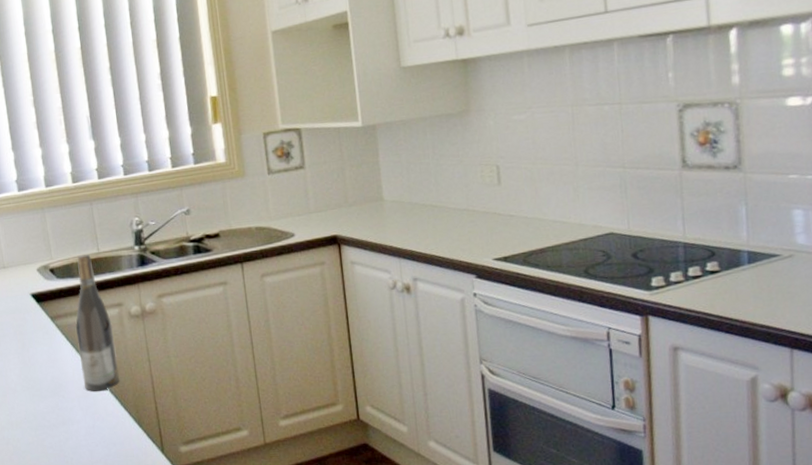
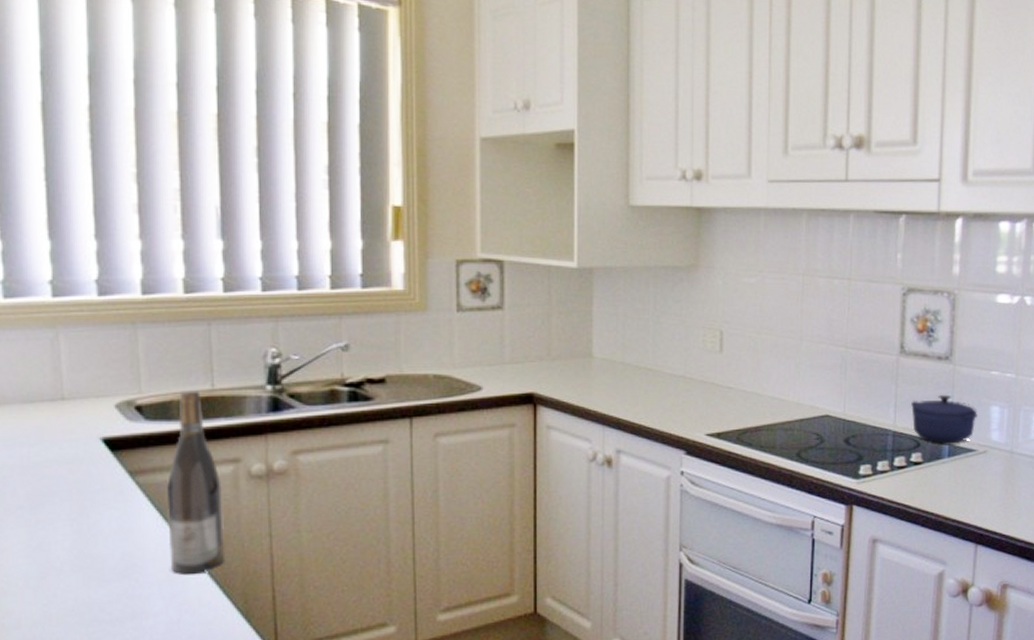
cooking pot: none [700,202,778,251] -> present [911,394,978,443]

